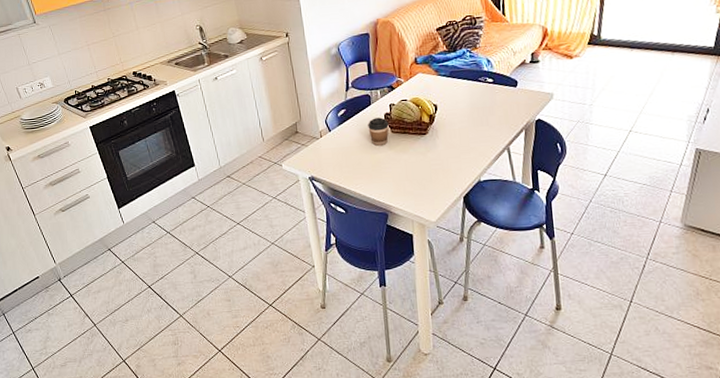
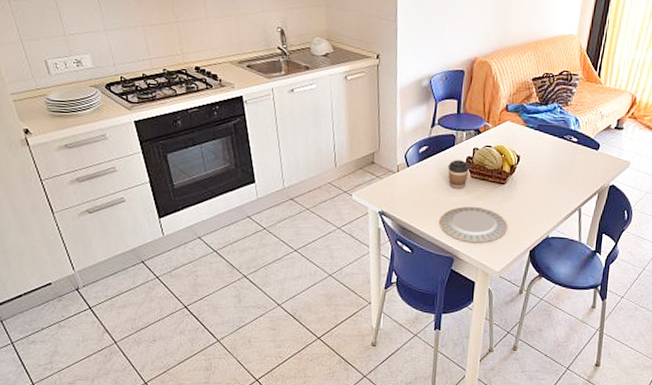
plate: none [367,160,436,196] -> present [439,206,507,243]

